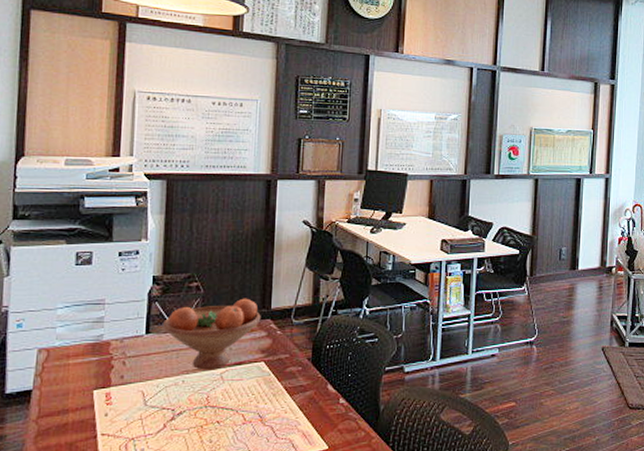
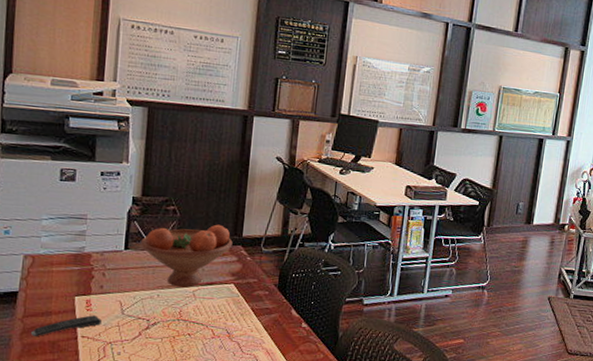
remote control: none [45,409,123,440] -> present [30,315,102,337]

